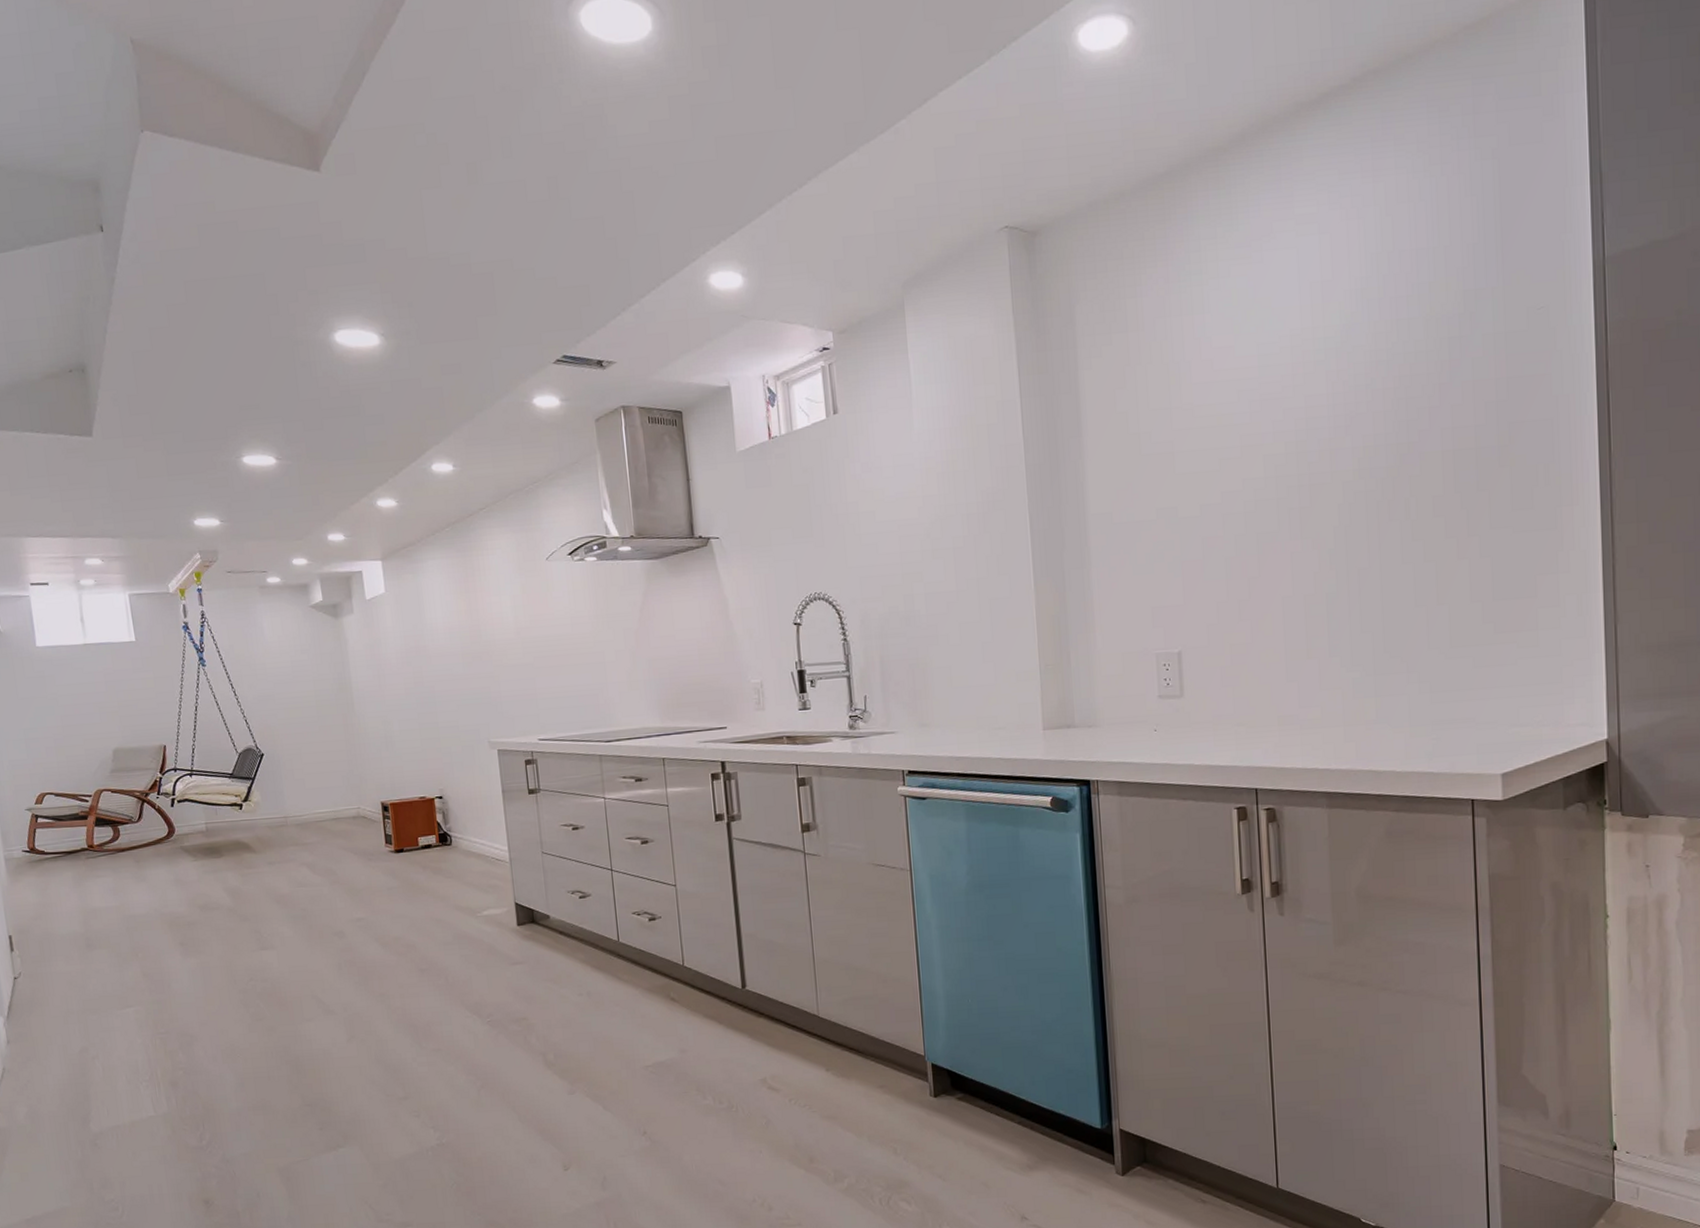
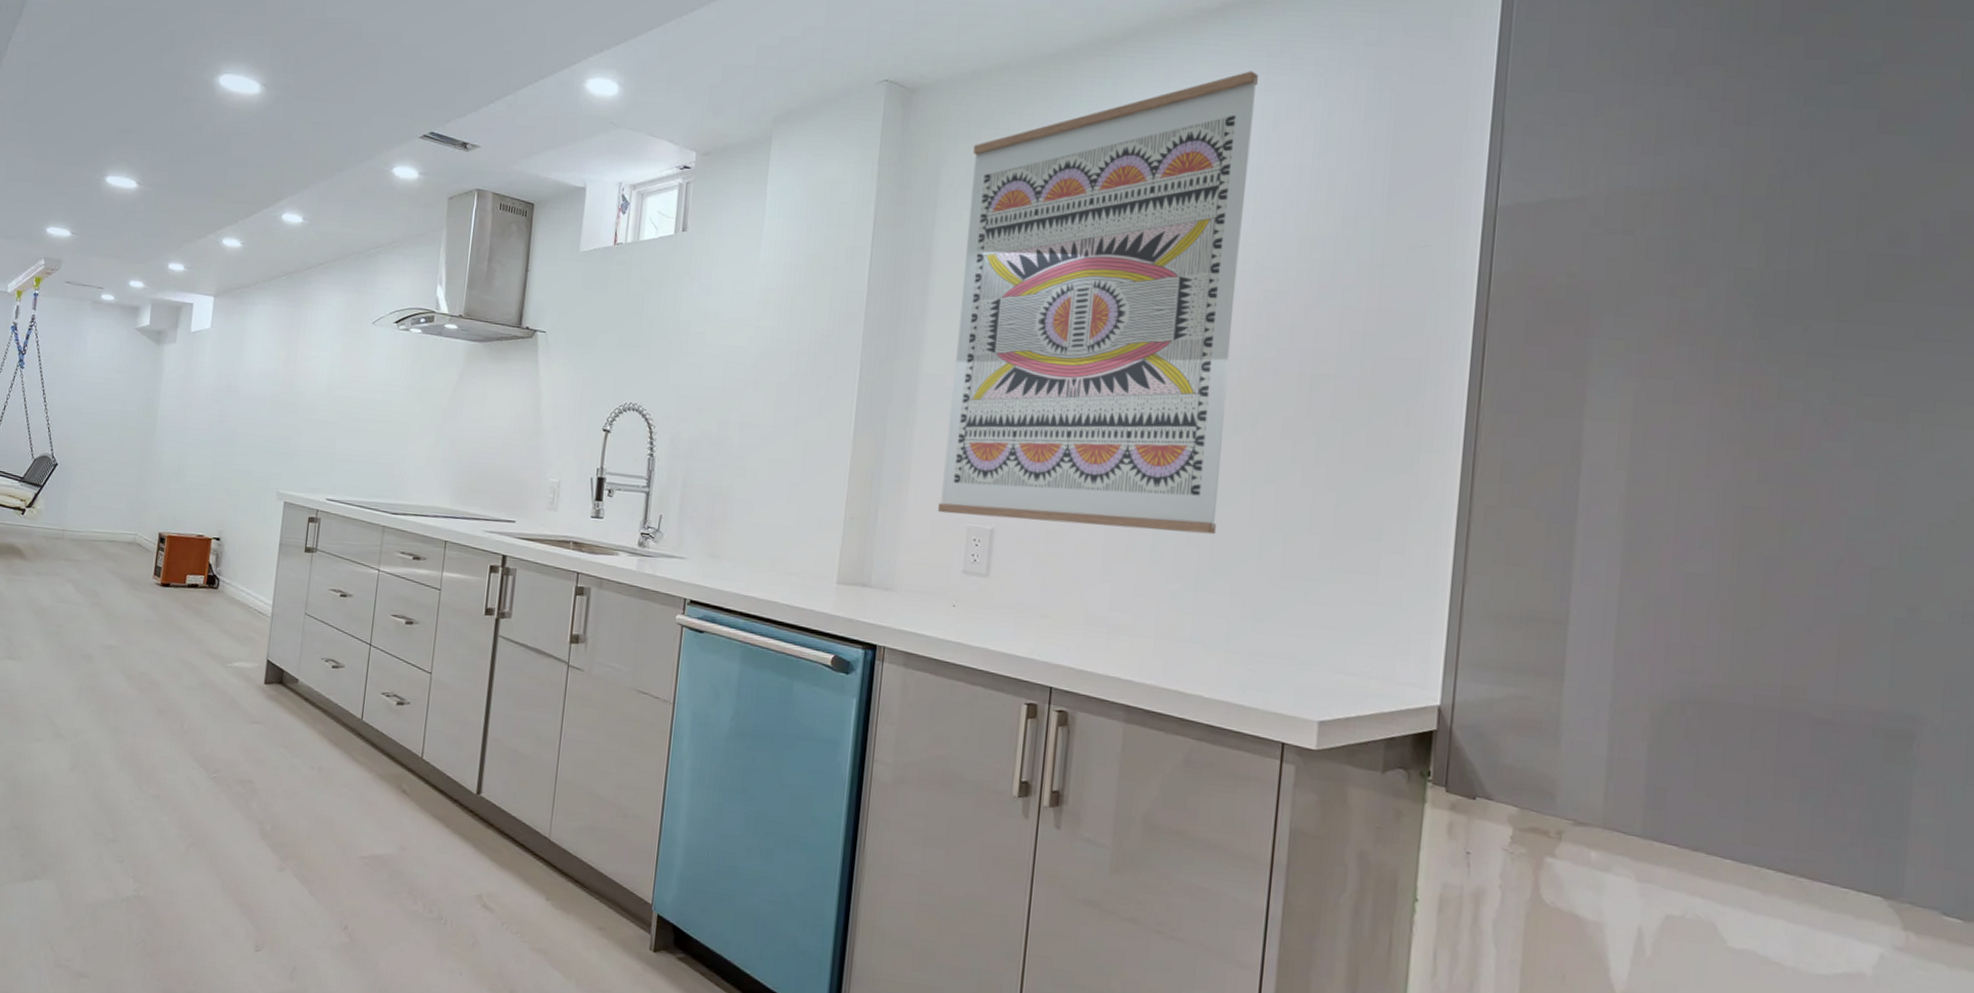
wall art: none [1103,159,1386,645] -> present [937,71,1258,535]

